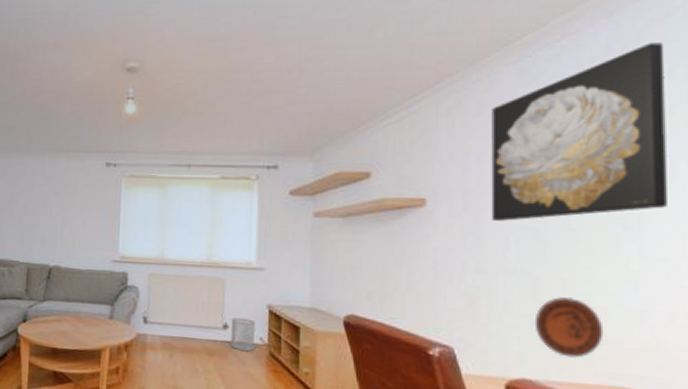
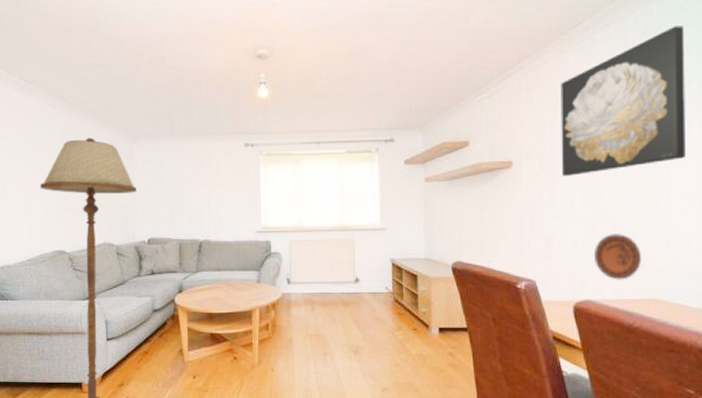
wastebasket: present [230,318,255,351] -> none [361,272,381,299]

